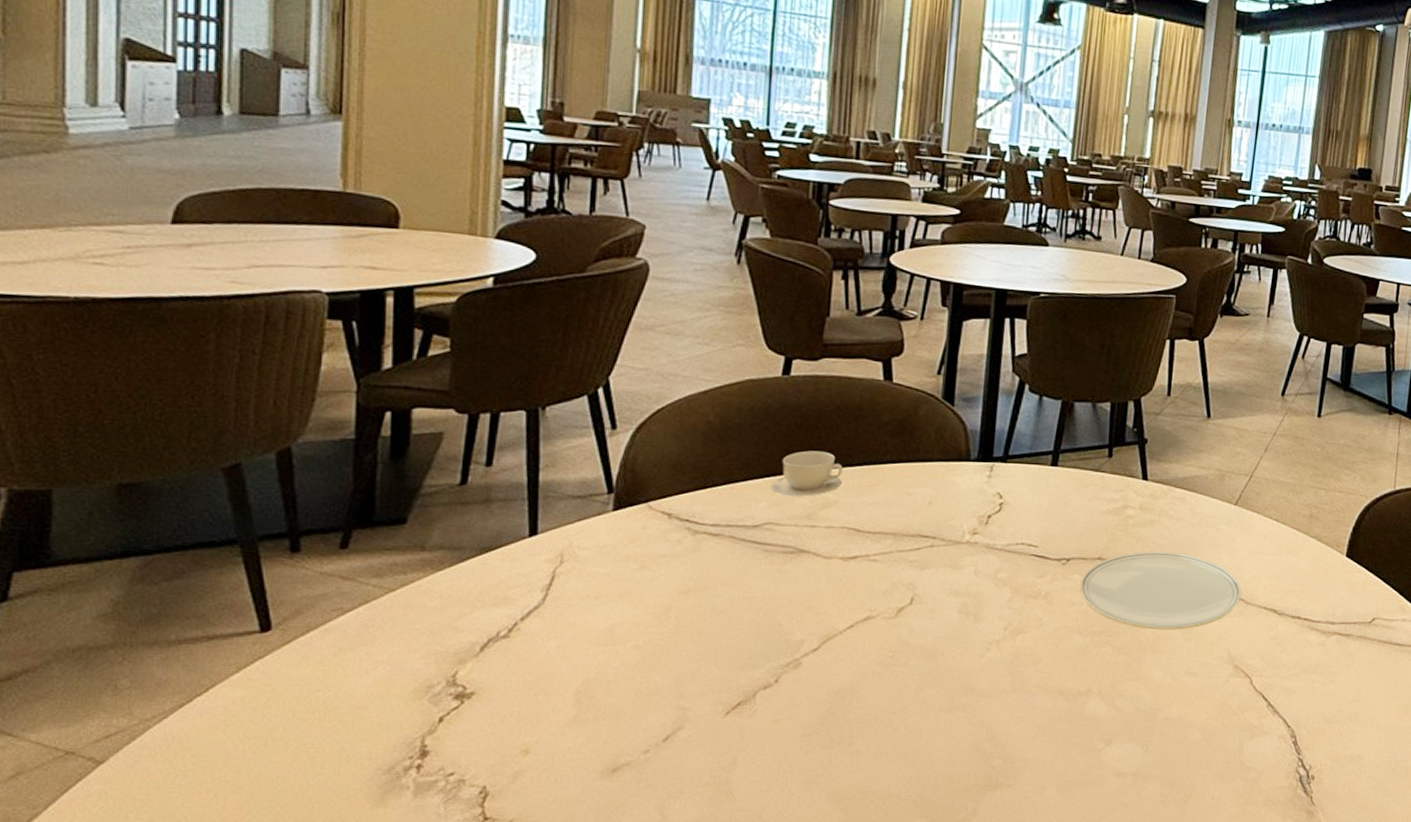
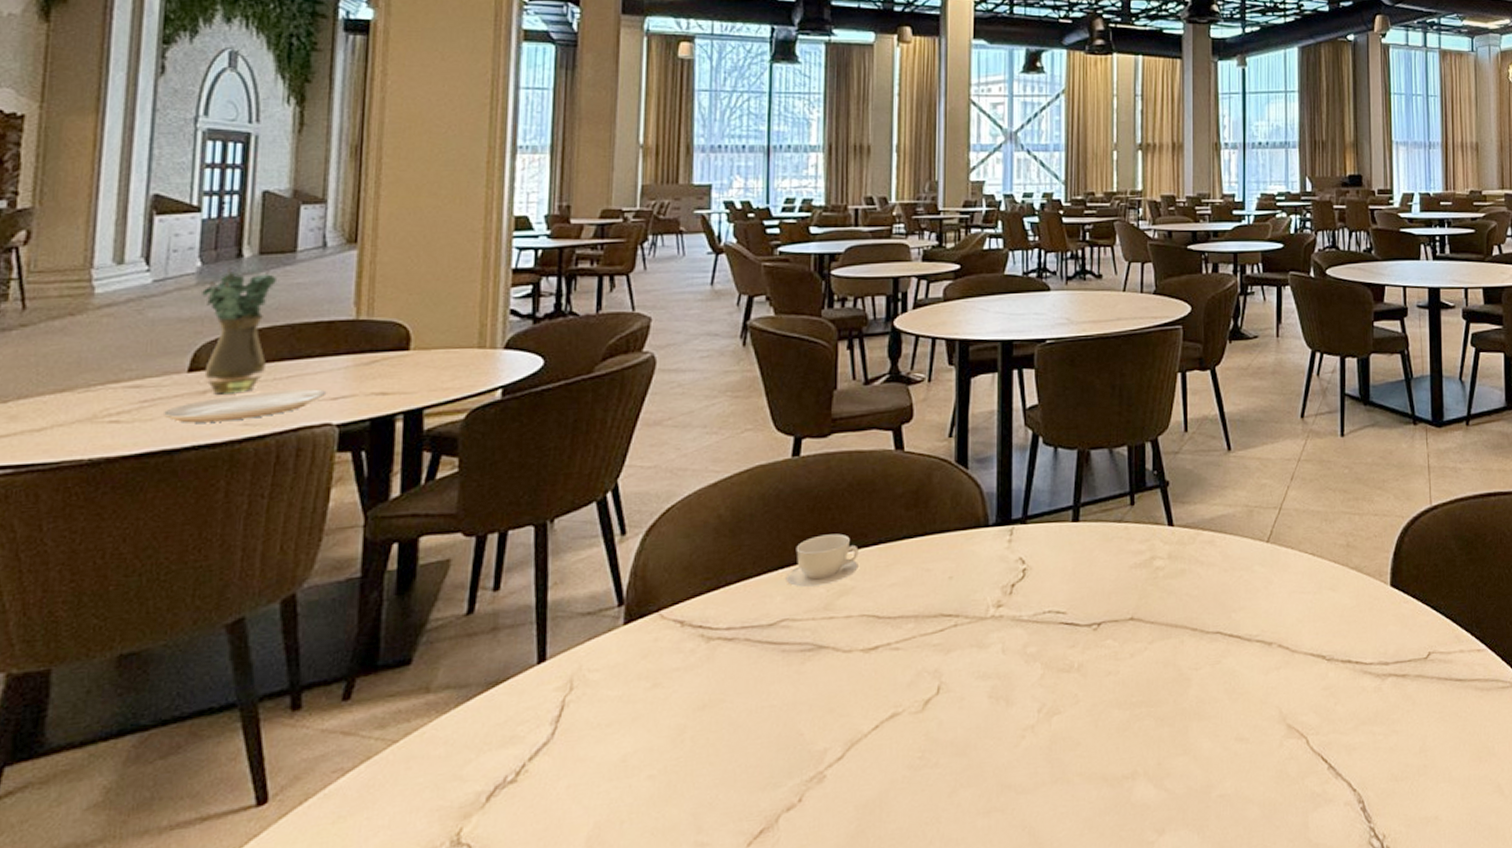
plate: none [149,251,315,277] -> present [164,389,327,423]
vase: none [182,124,259,251] -> present [202,269,276,395]
plate: present [1080,551,1241,630] -> none [1114,602,1285,694]

